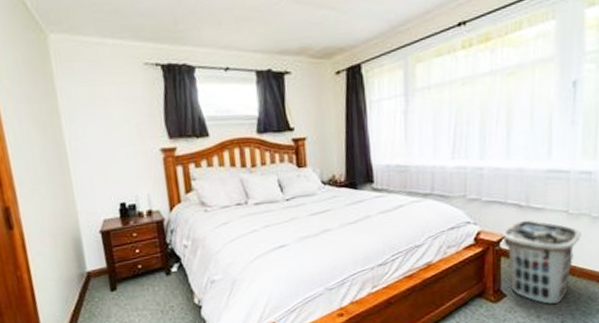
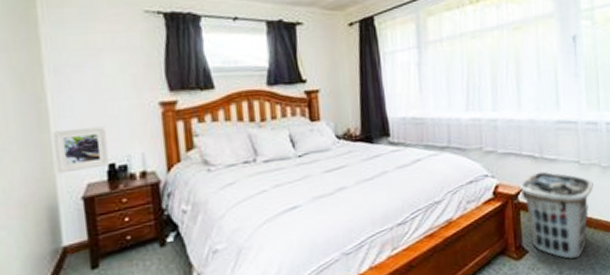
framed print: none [72,169,121,211] -> present [52,126,109,174]

